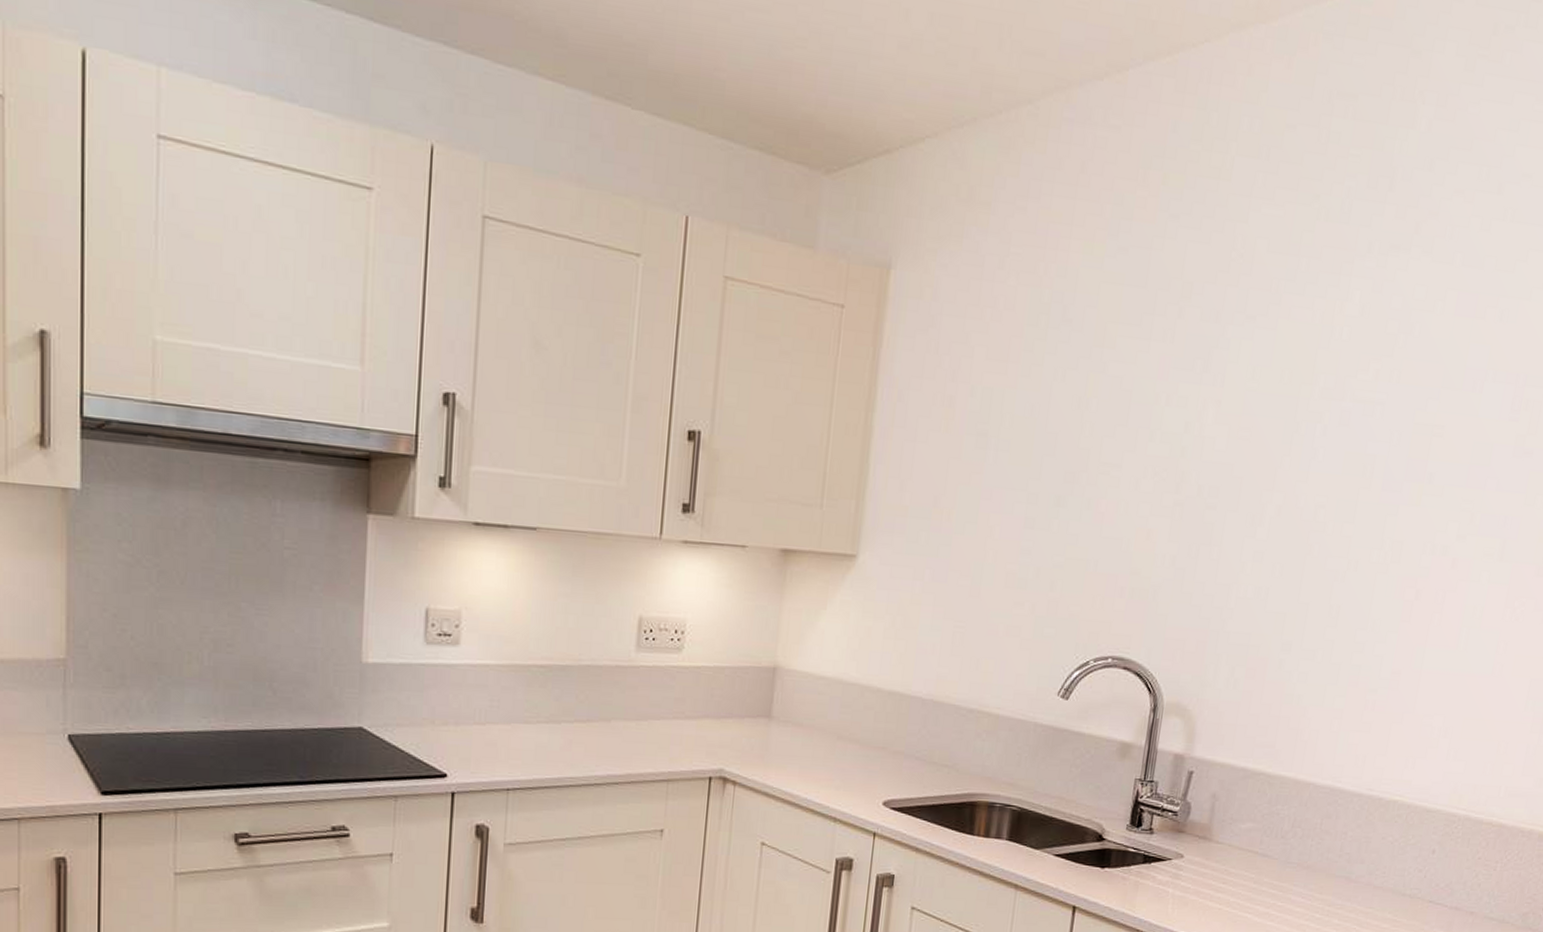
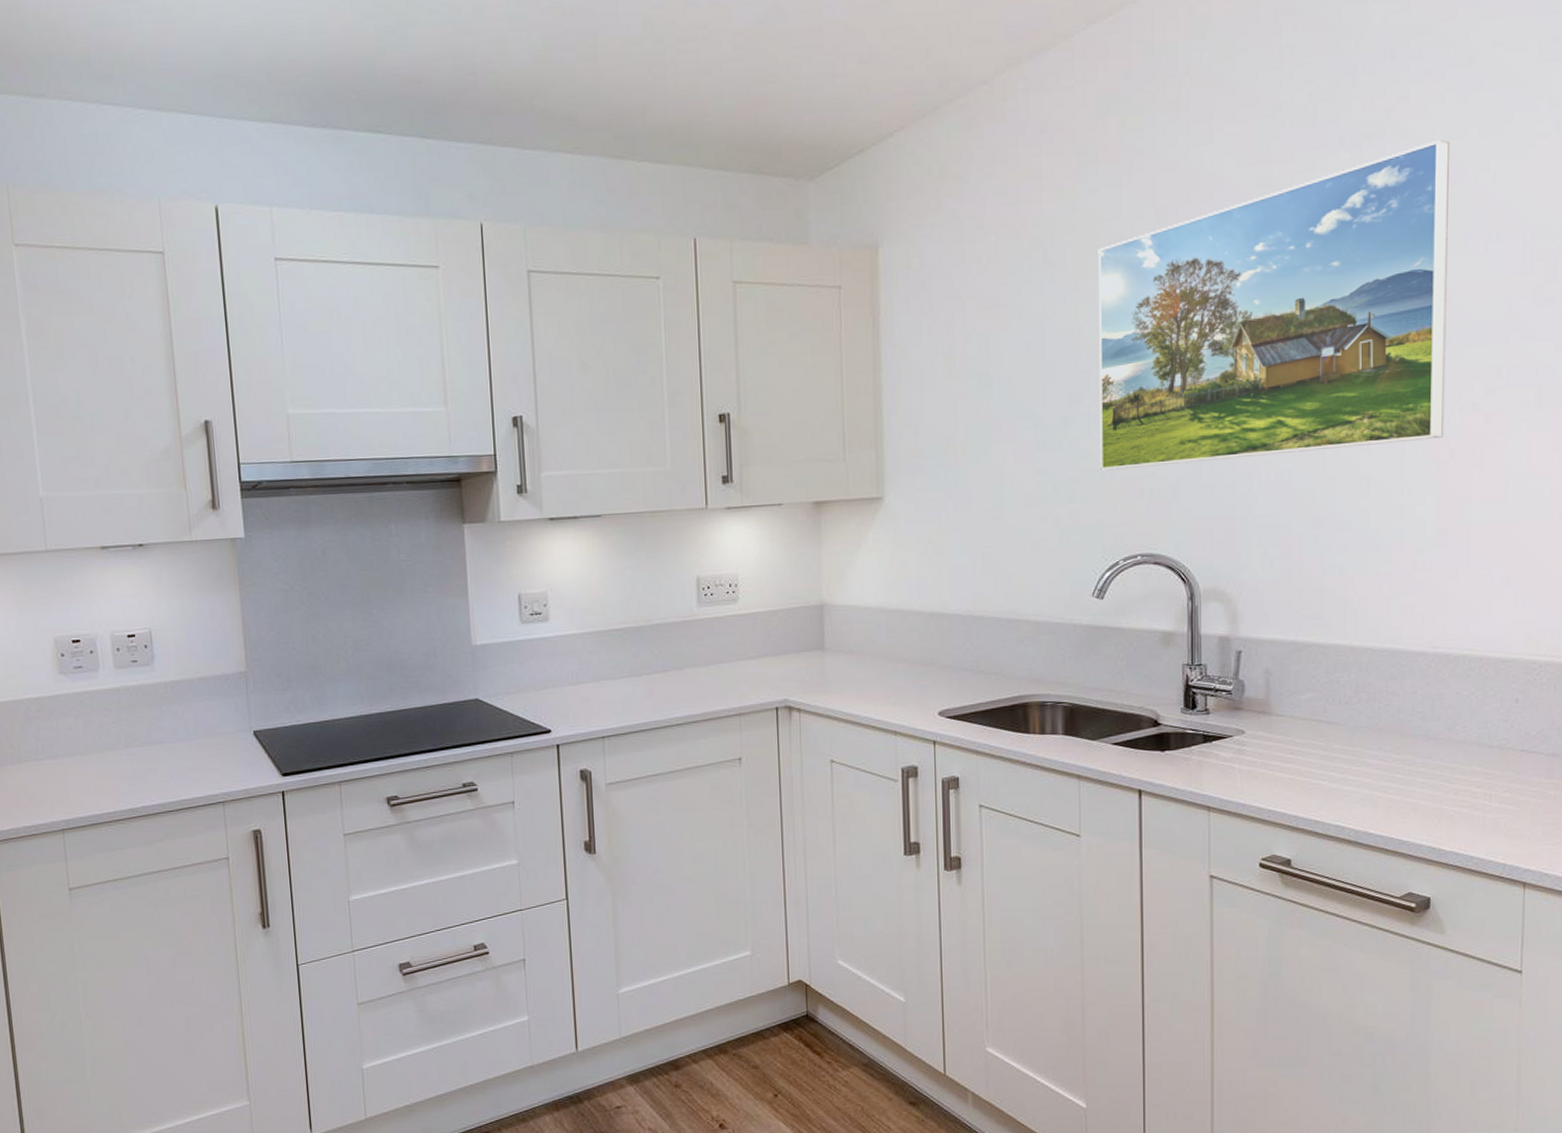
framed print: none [1086,264,1467,577] -> present [1098,139,1449,471]

